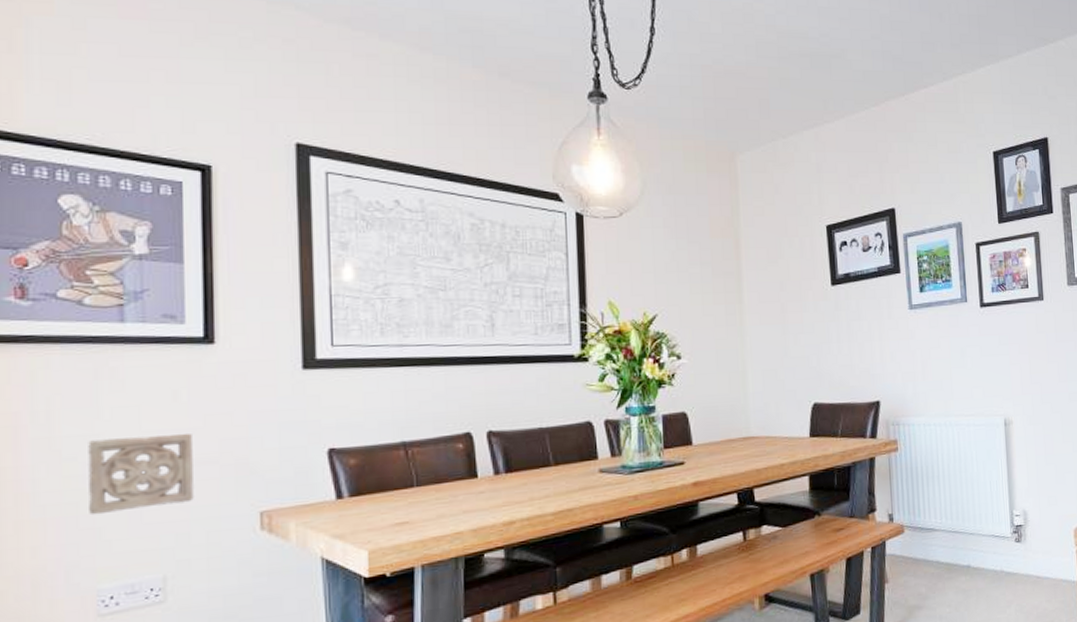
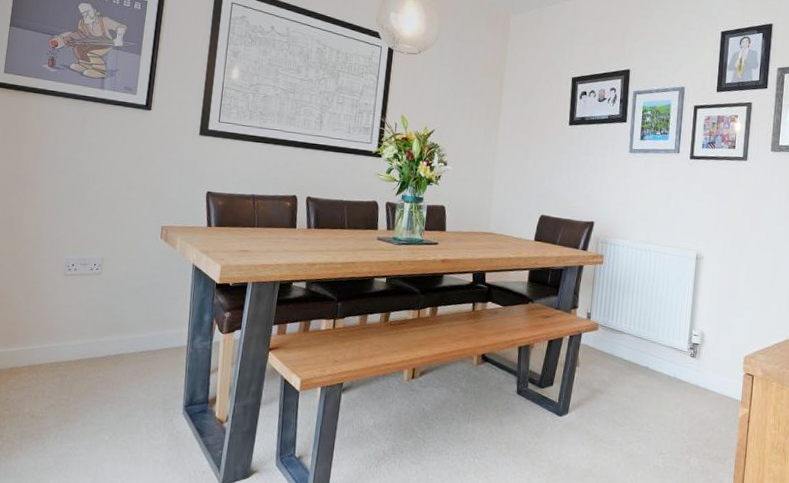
wall ornament: present [88,434,194,516] -> none [68,162,131,212]

